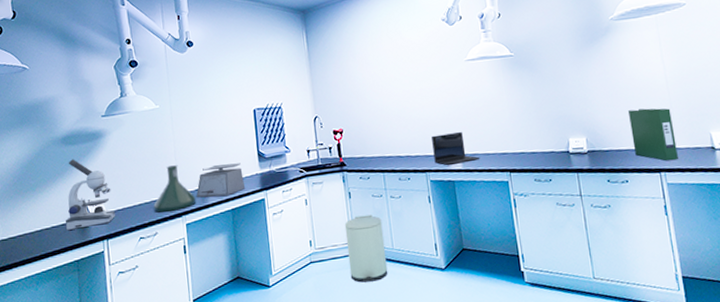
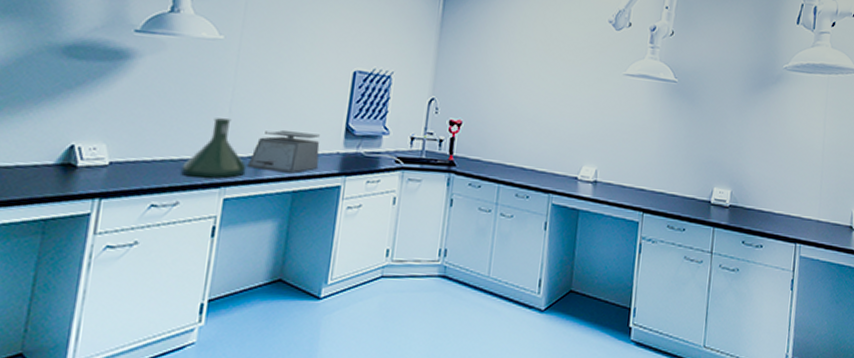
microscope: present [66,159,116,231] -> none [39,78,124,178]
pedal bin: present [344,214,388,283] -> none [428,229,484,313]
laptop: present [431,132,480,165] -> none [562,152,614,192]
binder: present [628,108,678,161] -> none [776,170,821,233]

